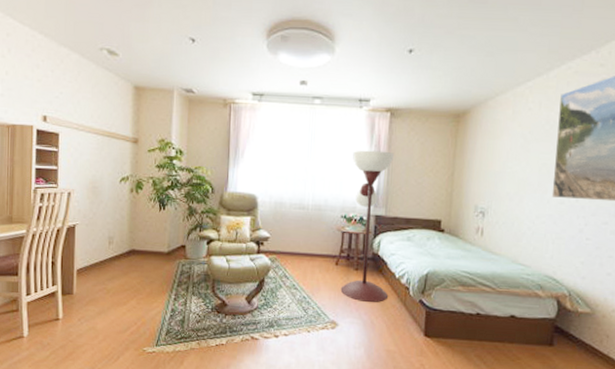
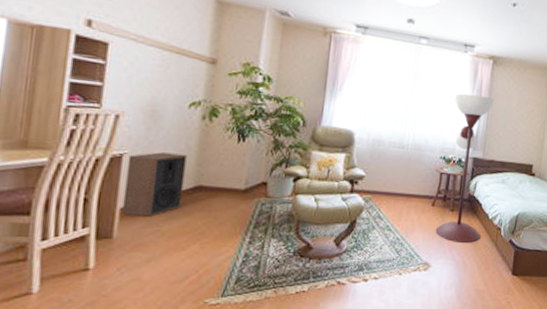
speaker: none [78,222,121,277] -> present [122,152,187,217]

